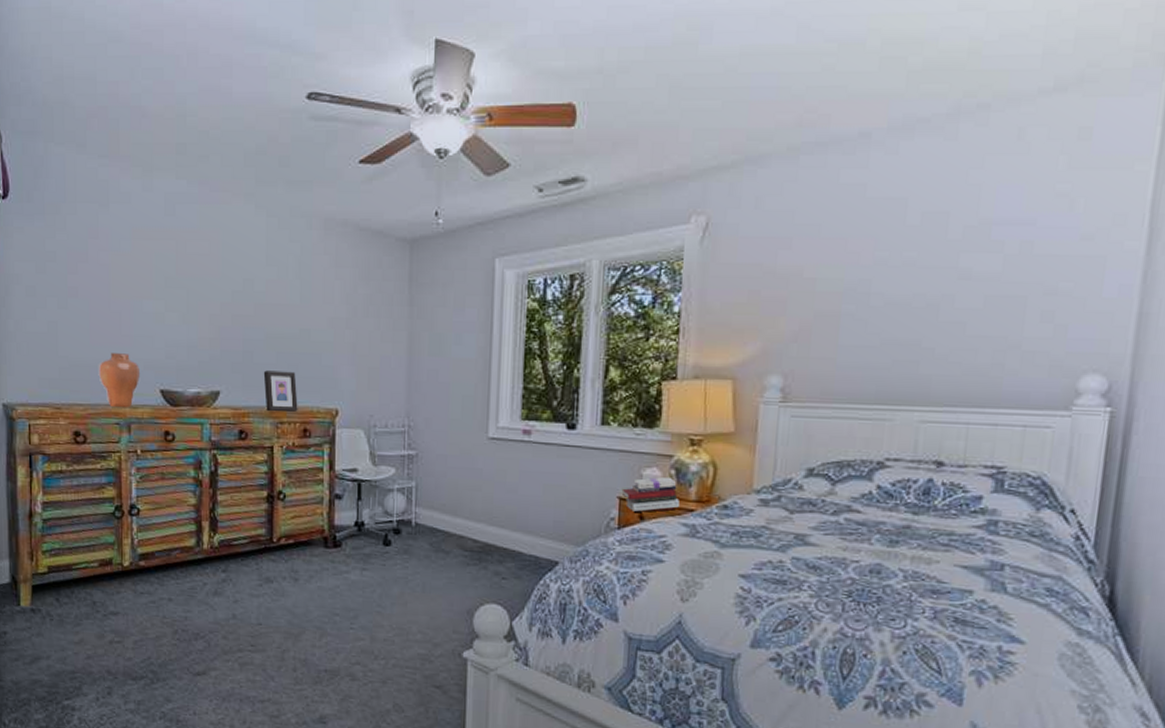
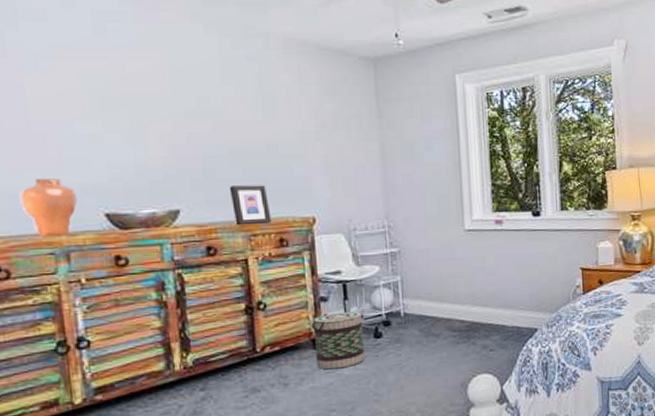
basket: none [324,511,375,573] -> present [311,311,366,370]
books: present [621,476,680,512] -> none [583,247,629,278]

